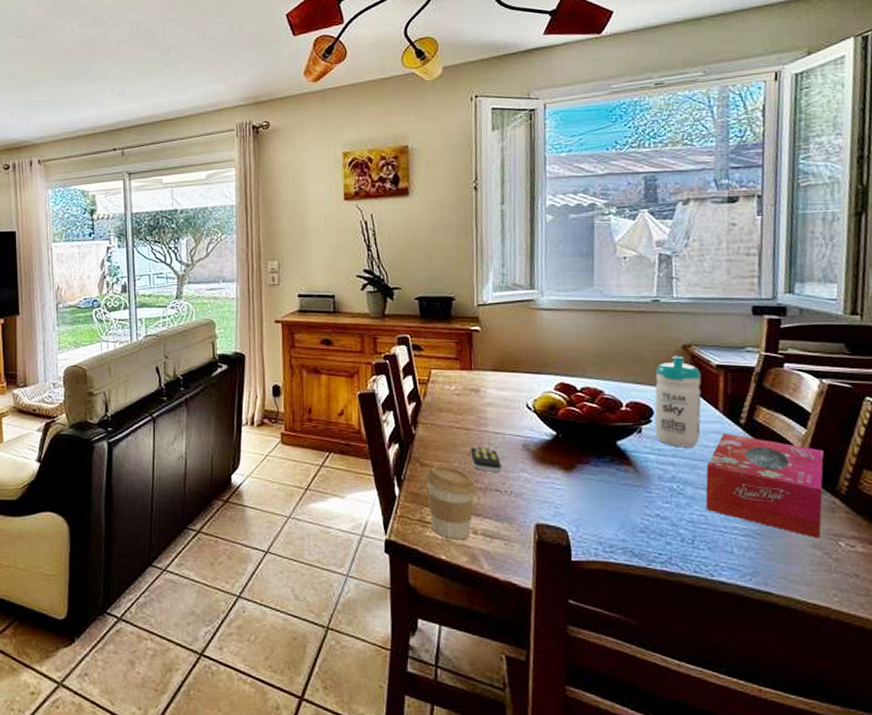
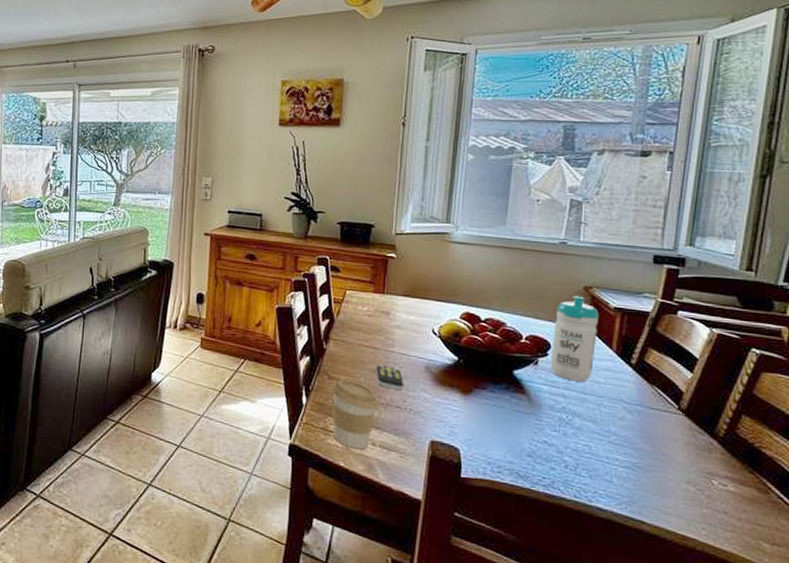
tissue box: present [705,434,824,539] -> none [590,371,706,476]

